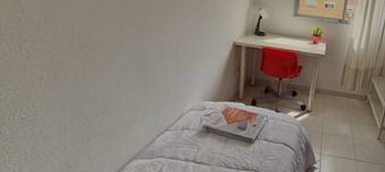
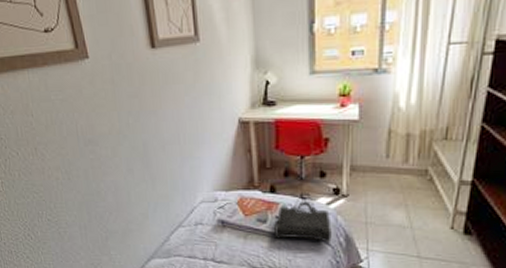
tote bag: none [251,107,297,148] -> present [274,193,332,243]

